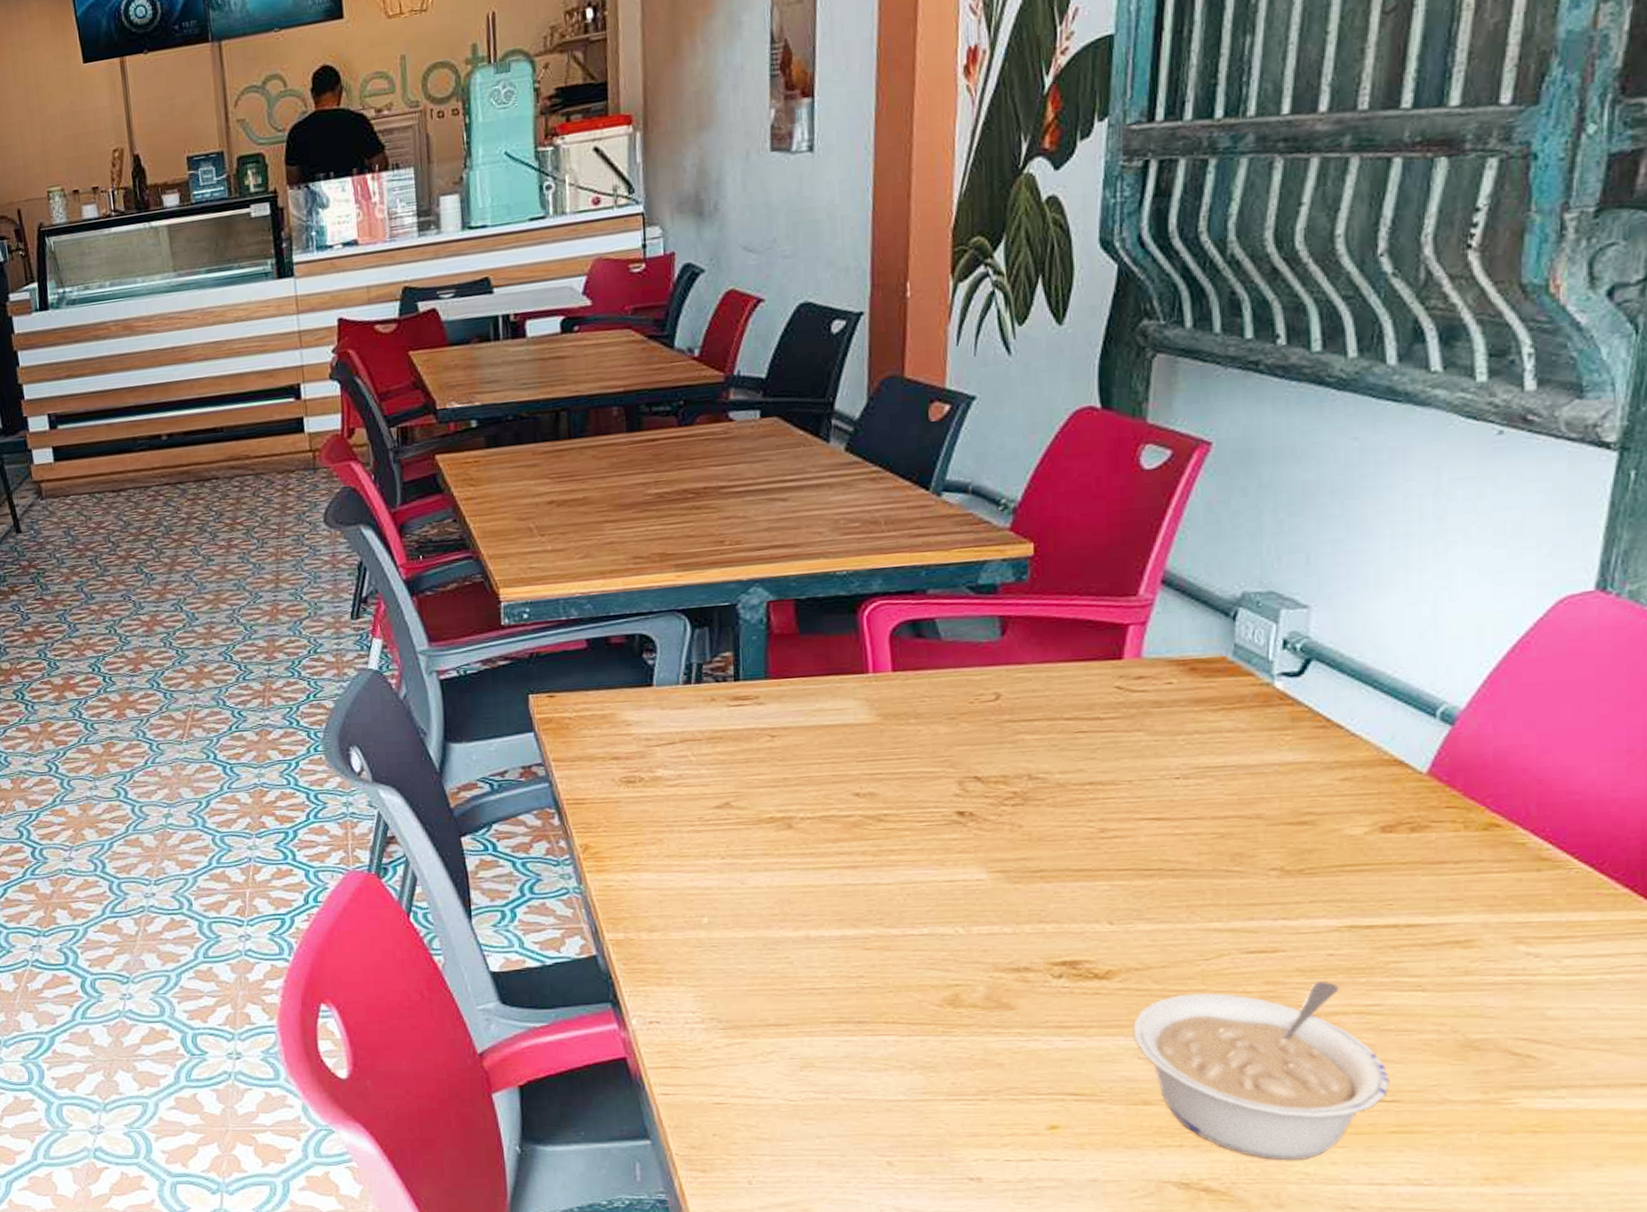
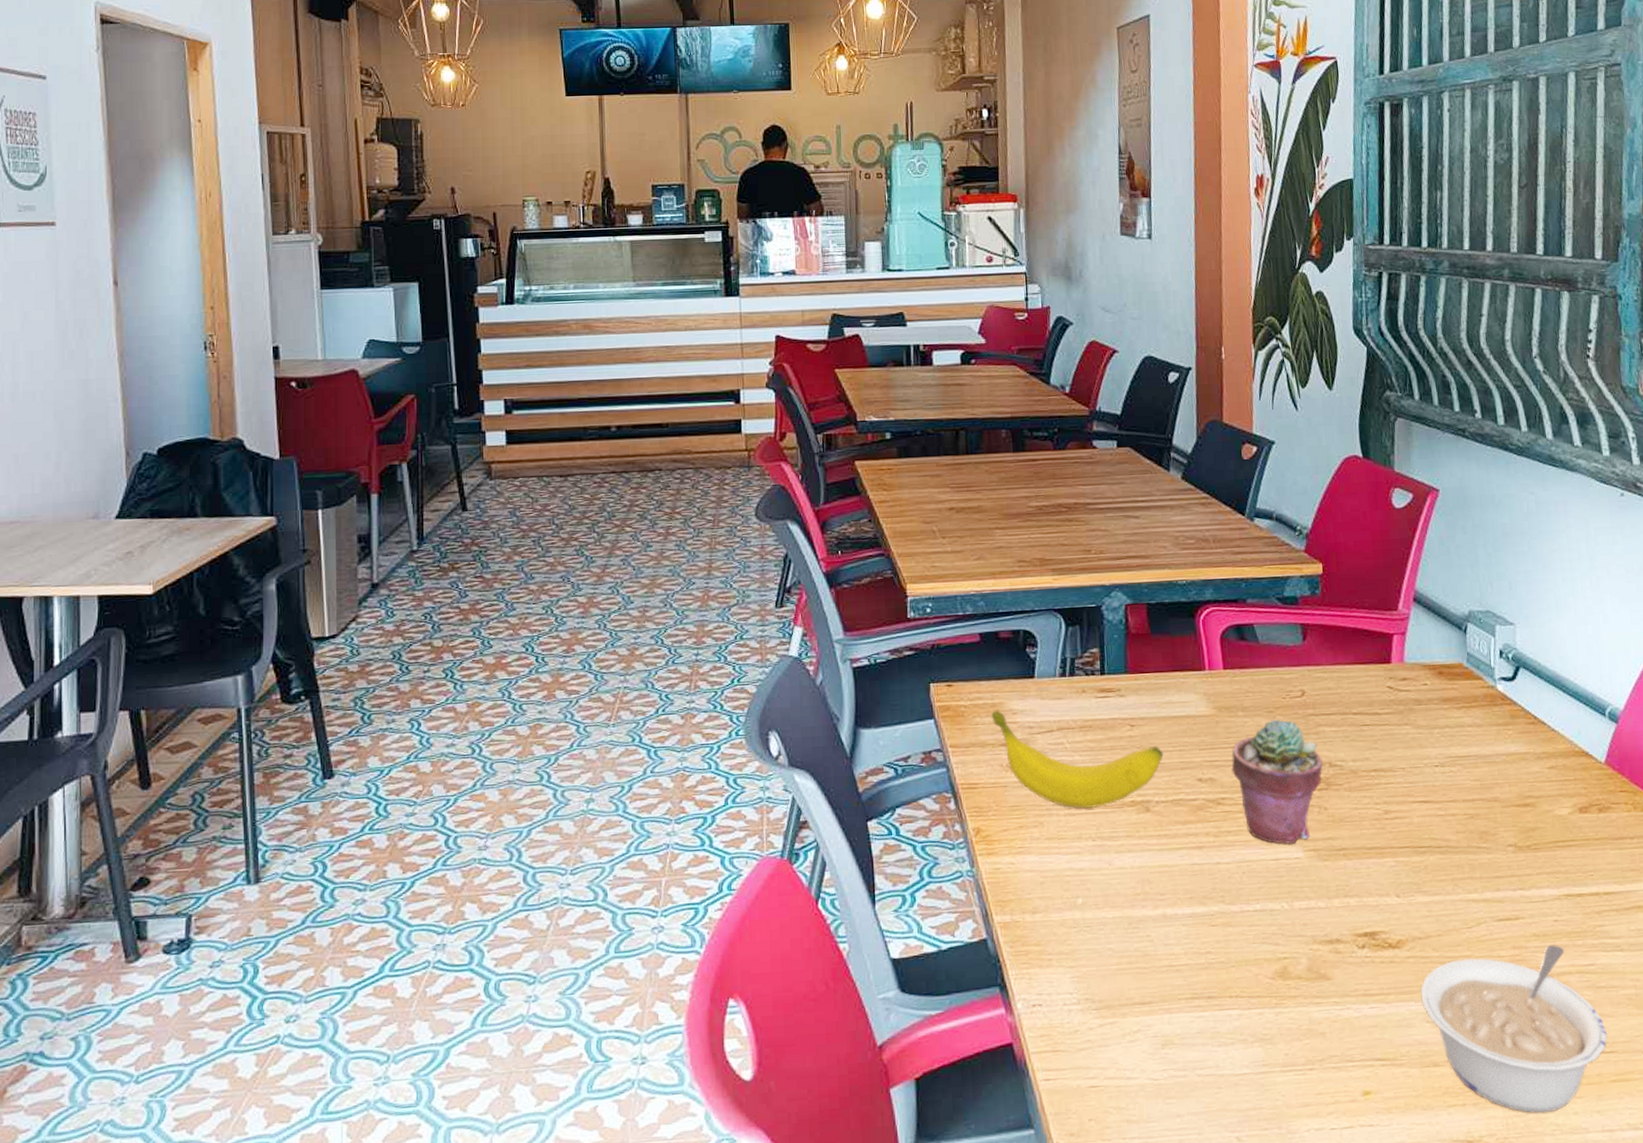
banana: none [601,721,811,826] -> present [991,710,1164,809]
potted succulent: none [898,726,1020,865] -> present [1231,719,1323,845]

